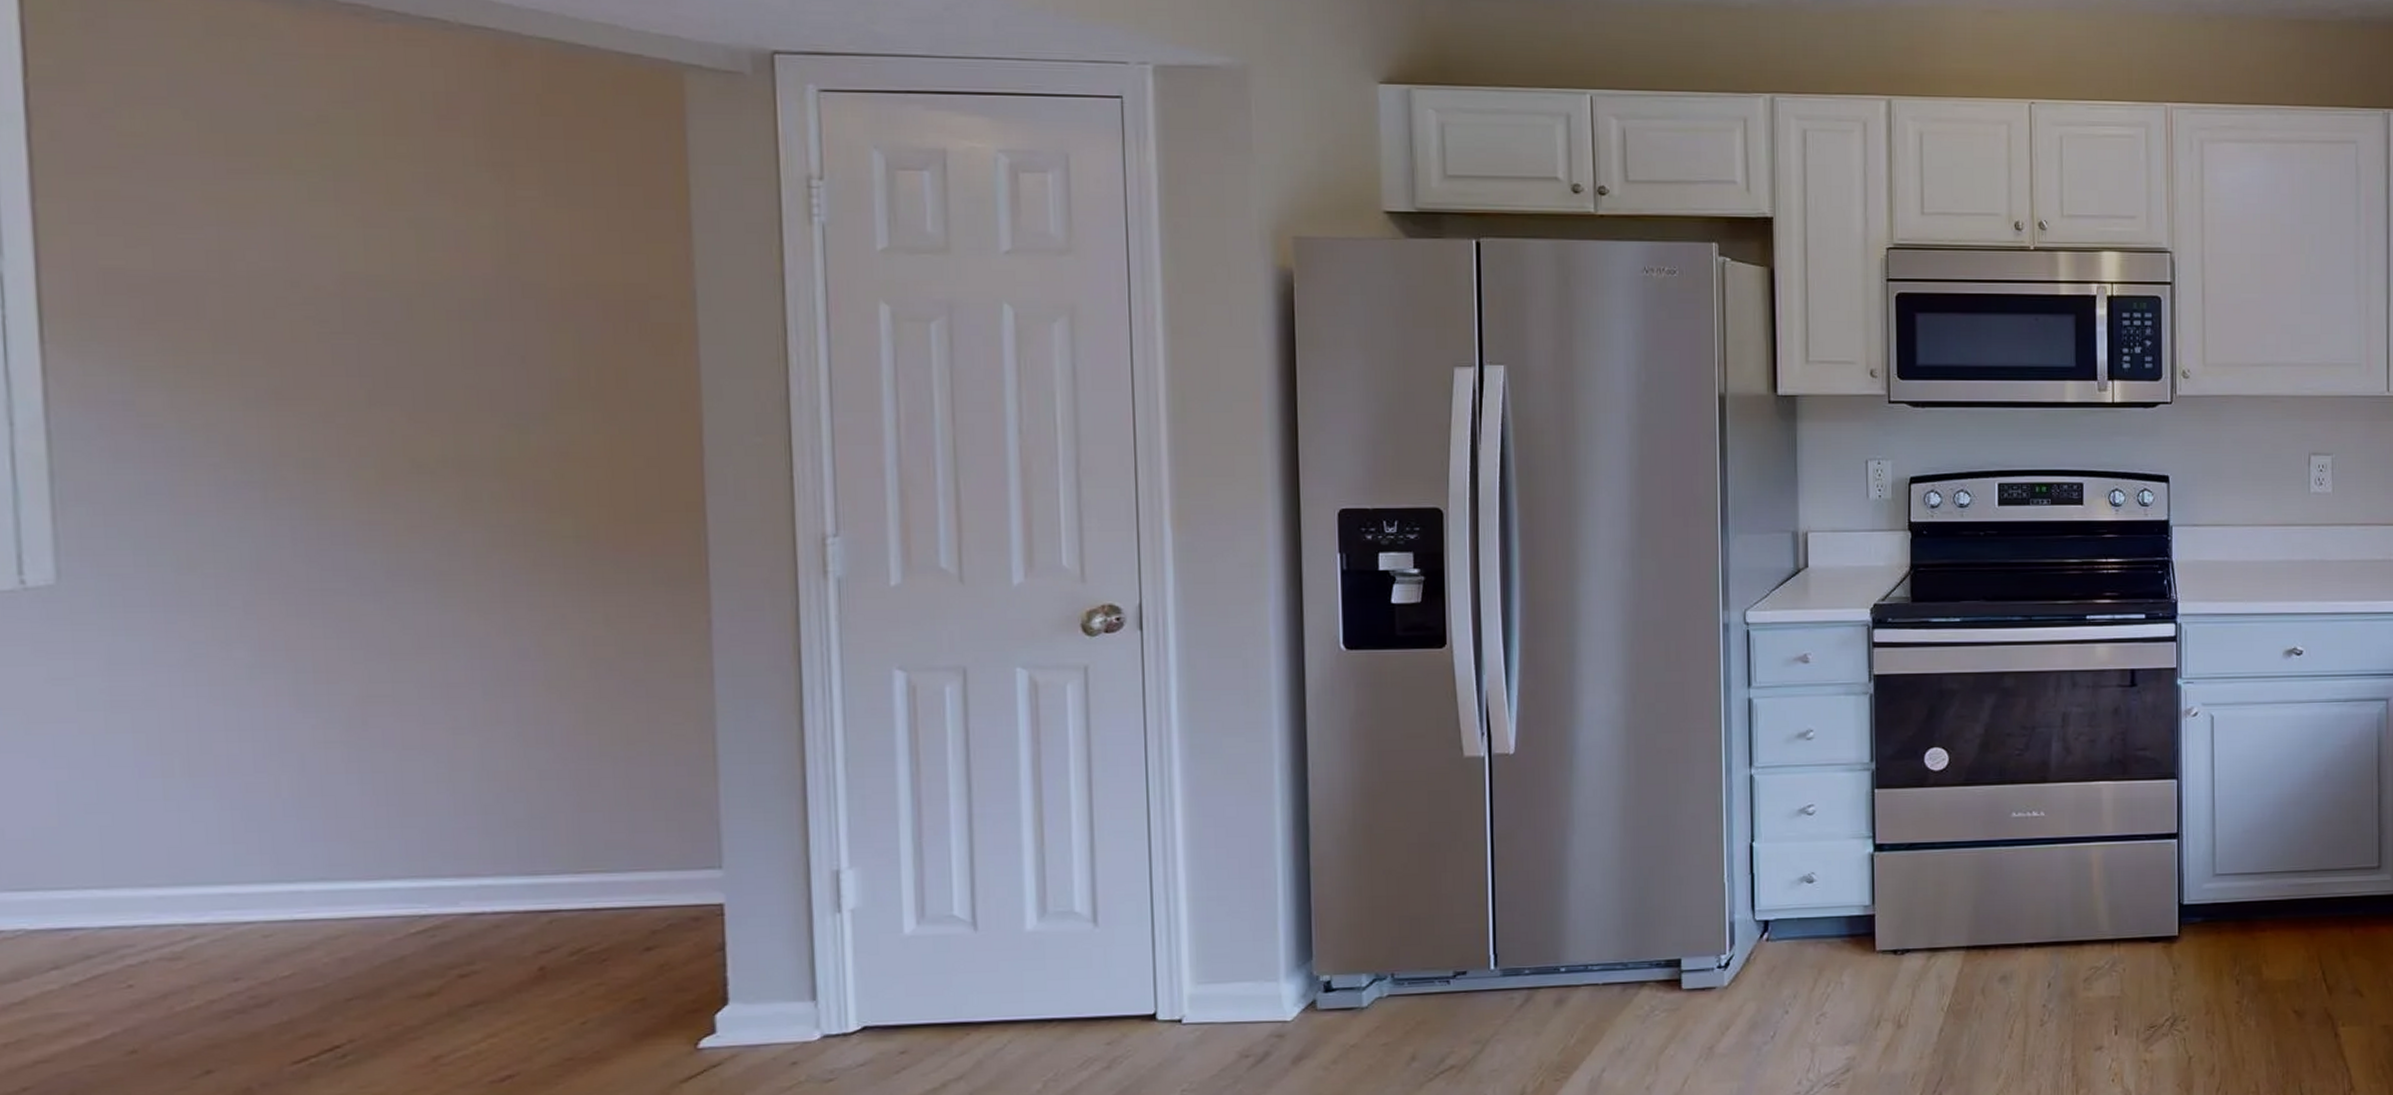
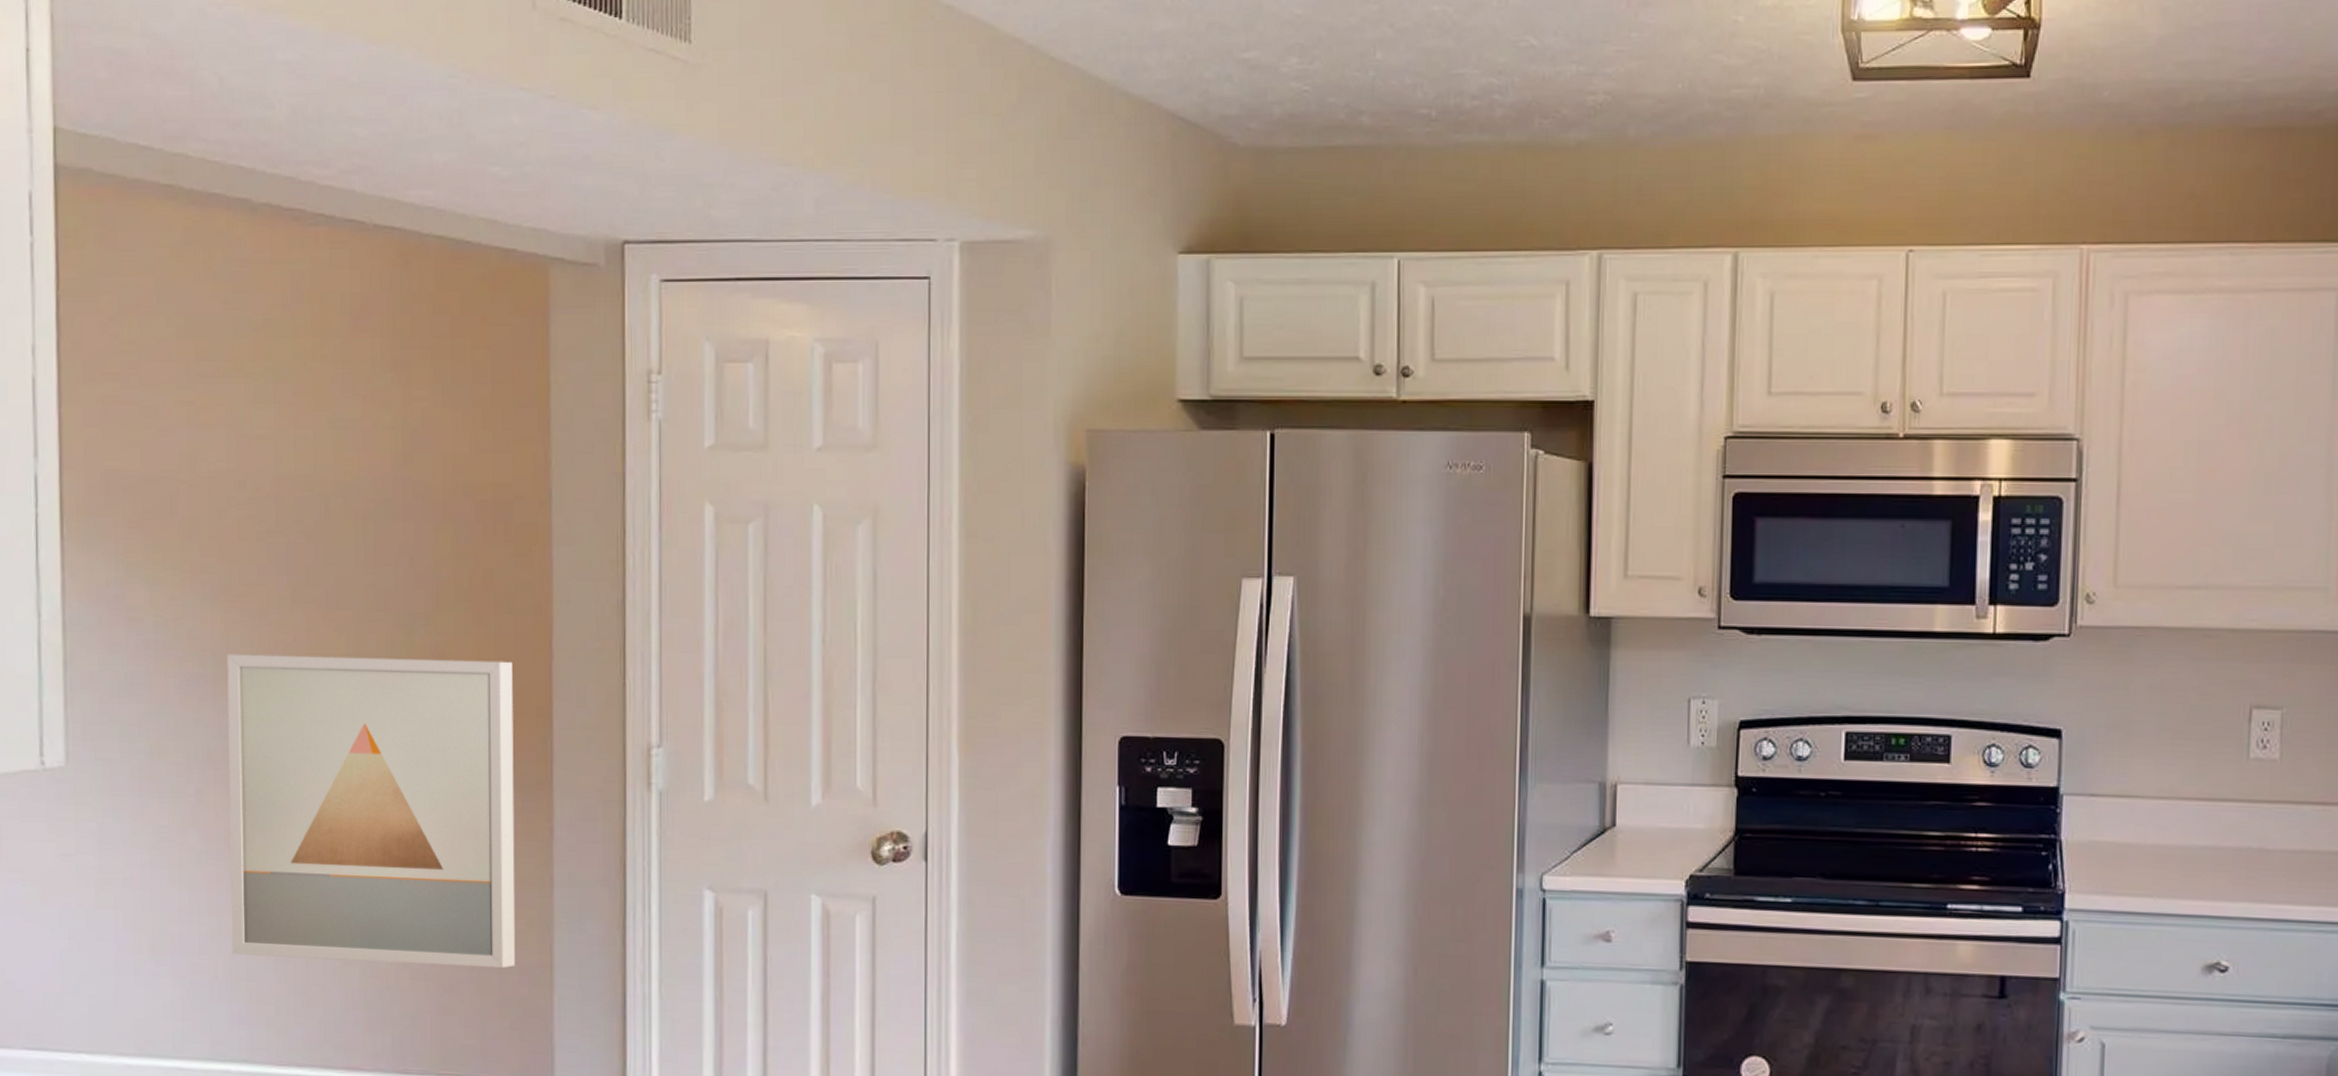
wall art: none [281,458,671,770] -> present [227,654,516,969]

